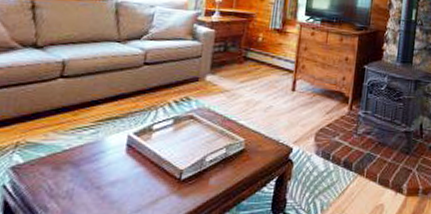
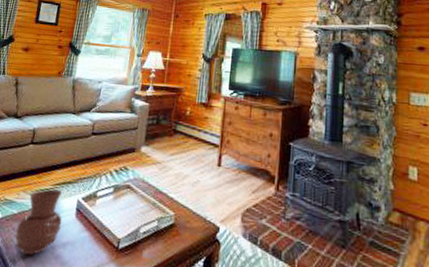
vase: none [44,126,109,200] -> present [14,189,62,256]

